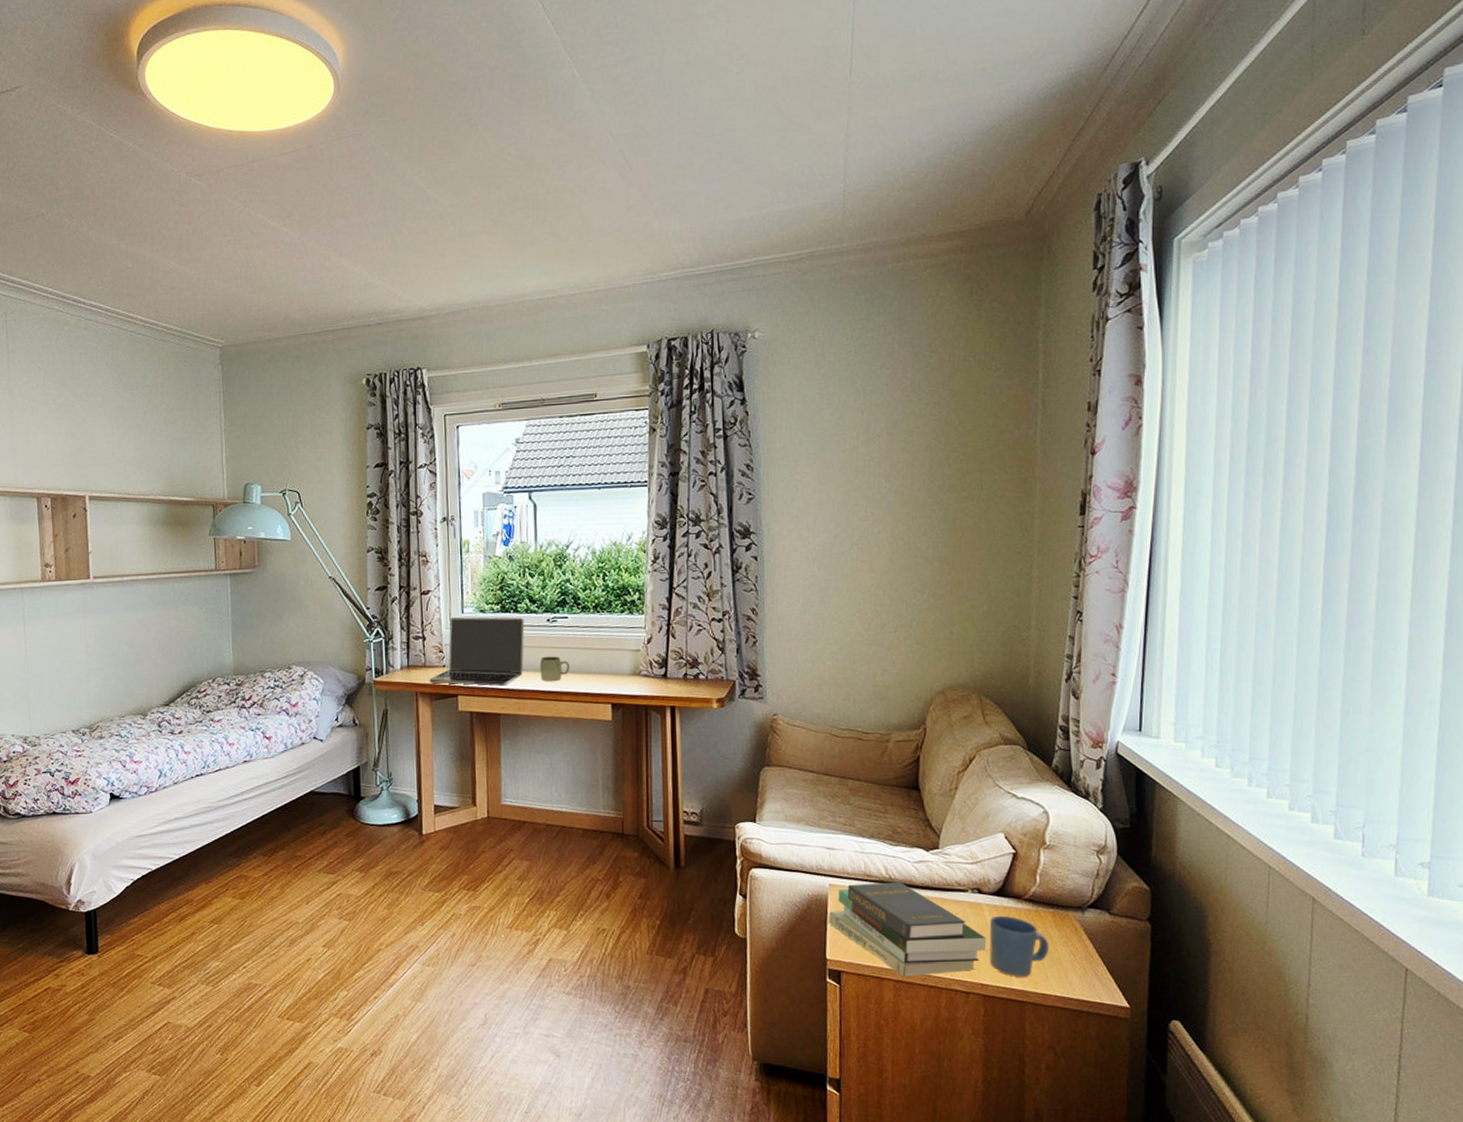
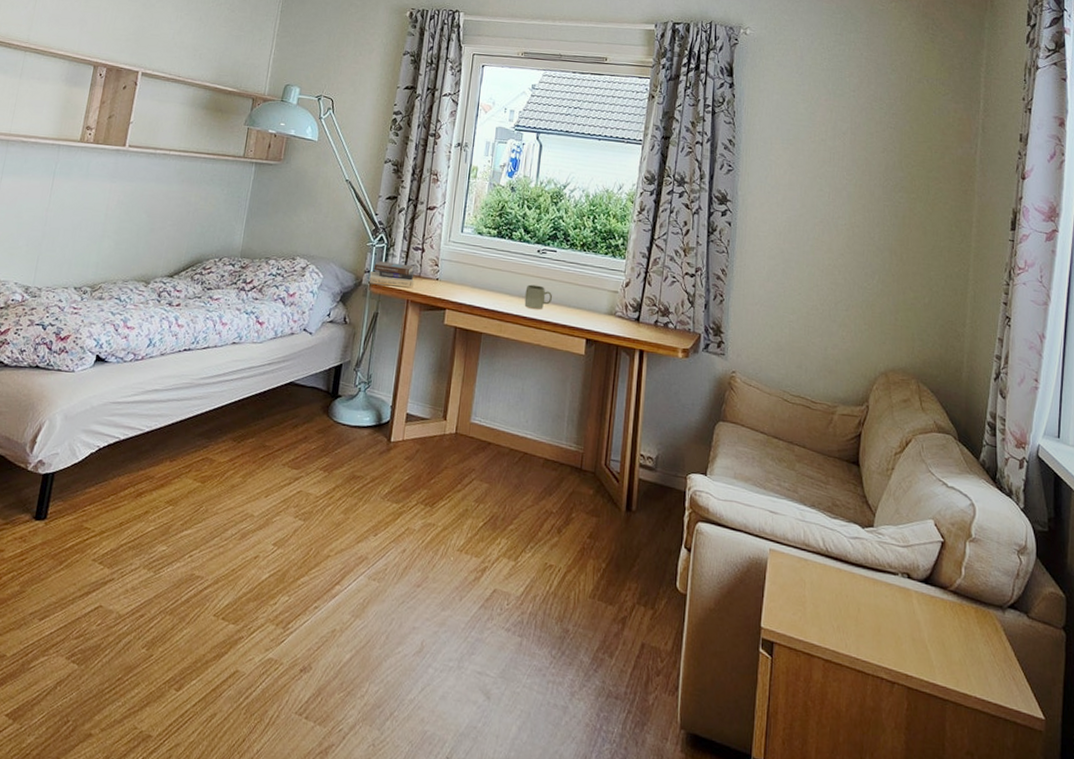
books: none [371,655,420,682] -> present [368,261,415,288]
laptop: present [429,616,525,686] -> none [421,234,517,307]
books: present [829,881,987,977] -> none [766,551,913,660]
mug: present [989,915,1050,977] -> none [915,604,972,673]

